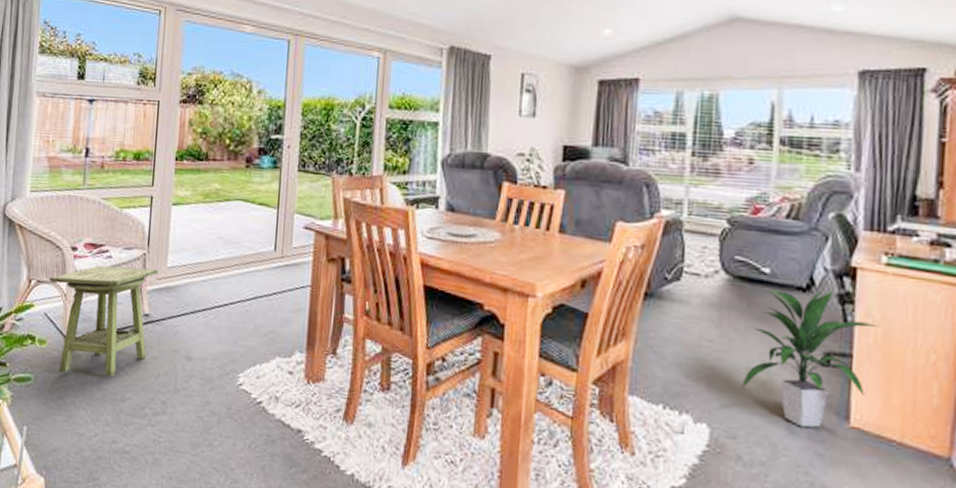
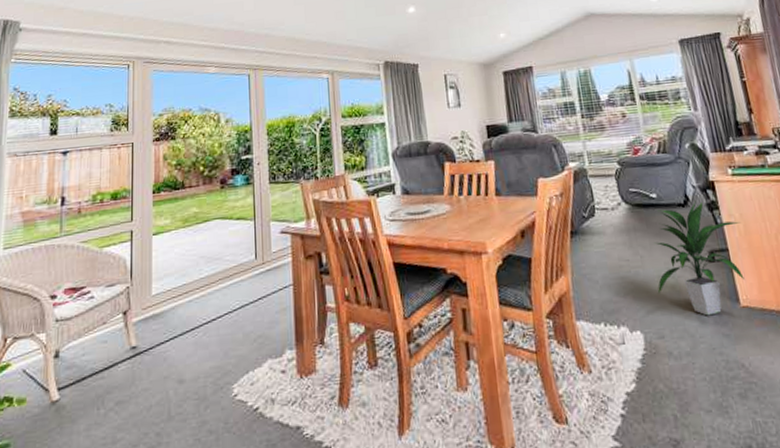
side table: present [49,266,158,377] -> none [27,300,143,430]

